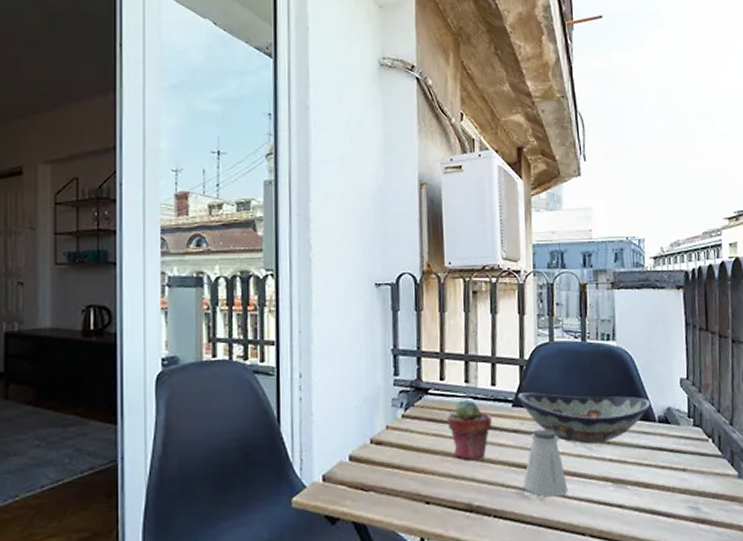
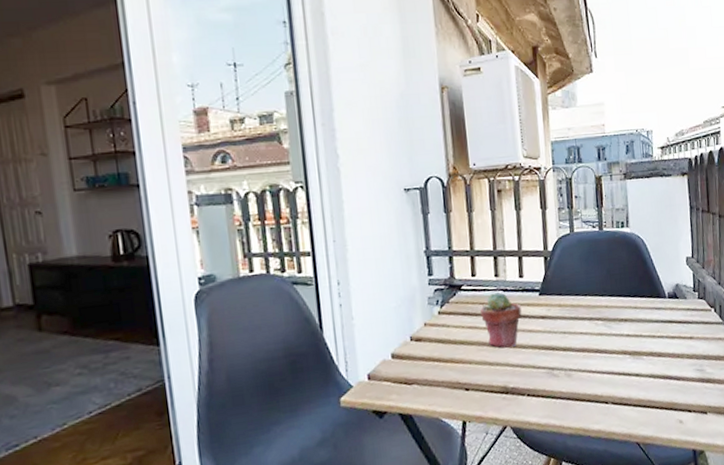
decorative bowl: present [517,392,651,444] -> none [543,277,661,323]
saltshaker: present [523,429,569,497] -> none [552,313,592,373]

